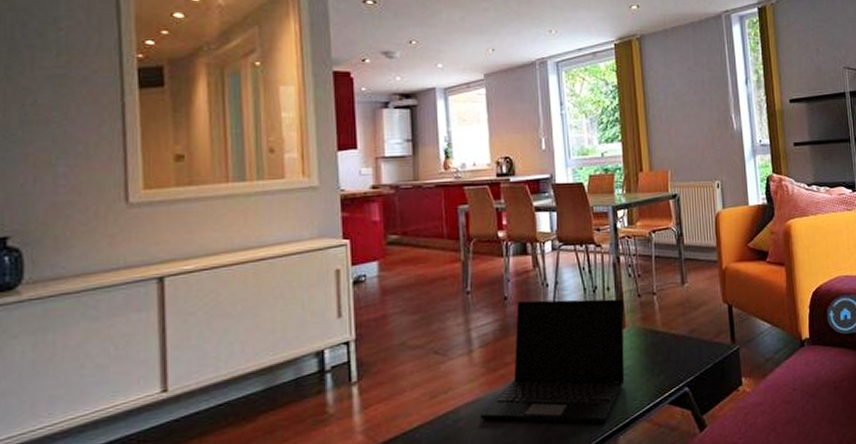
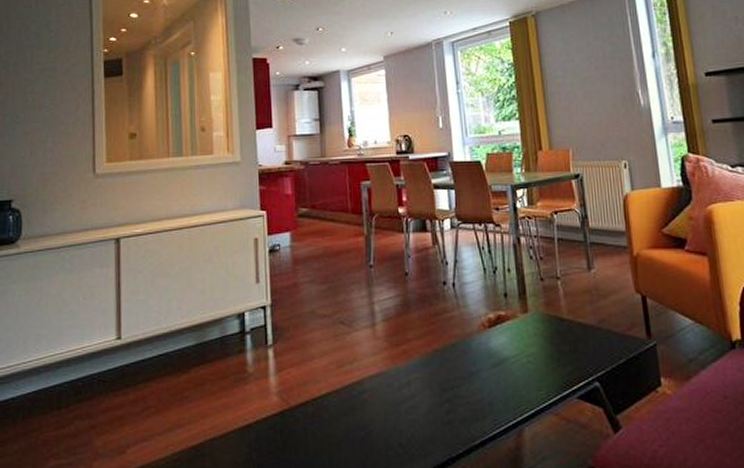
laptop: present [480,299,625,424] -> none [383,277,529,411]

